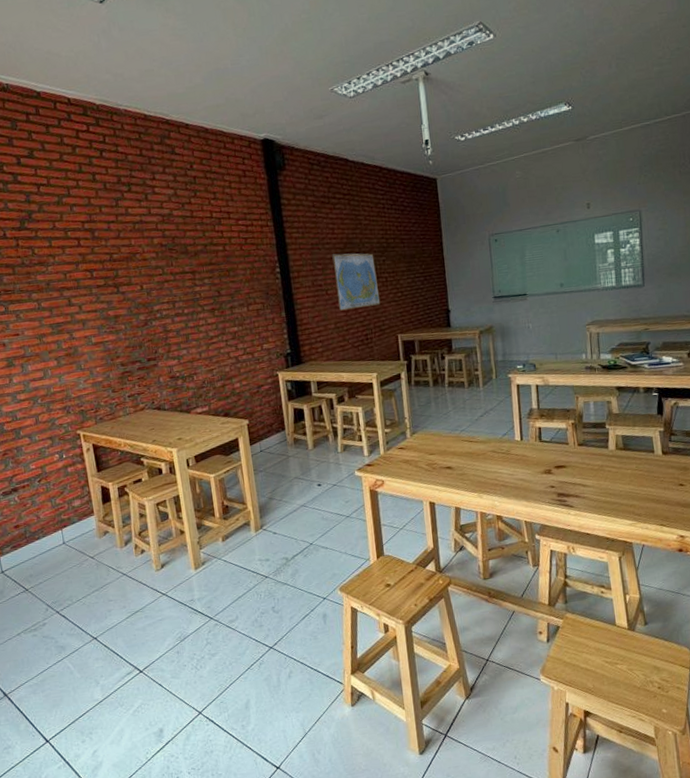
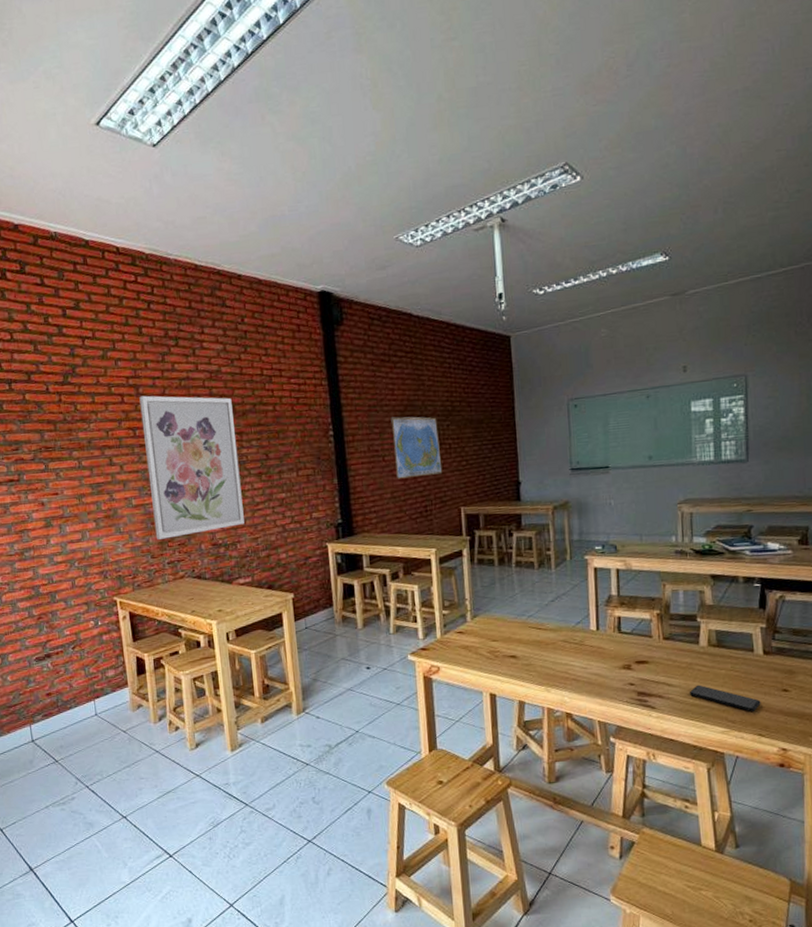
wall art: none [95,238,200,375] -> present [139,395,245,540]
smartphone: none [601,484,662,505] -> present [689,685,761,712]

